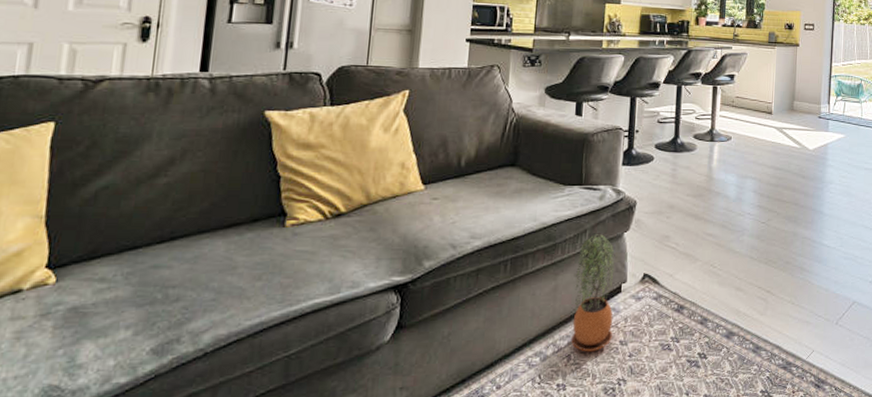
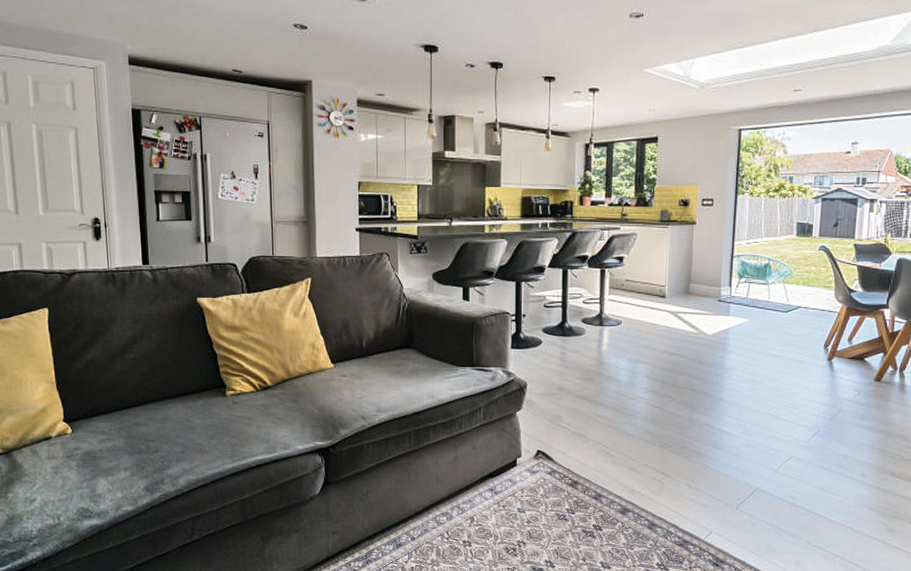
potted plant: present [571,234,615,352] -> none [473,412,511,516]

